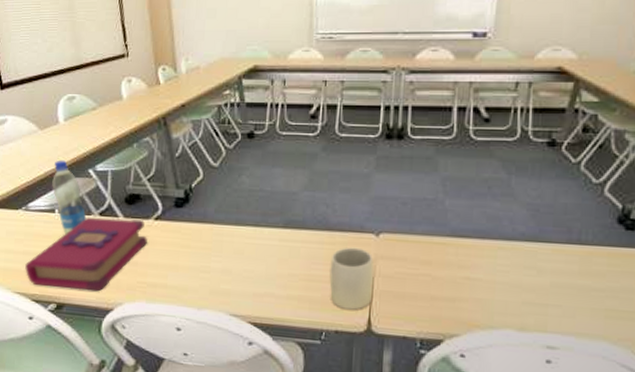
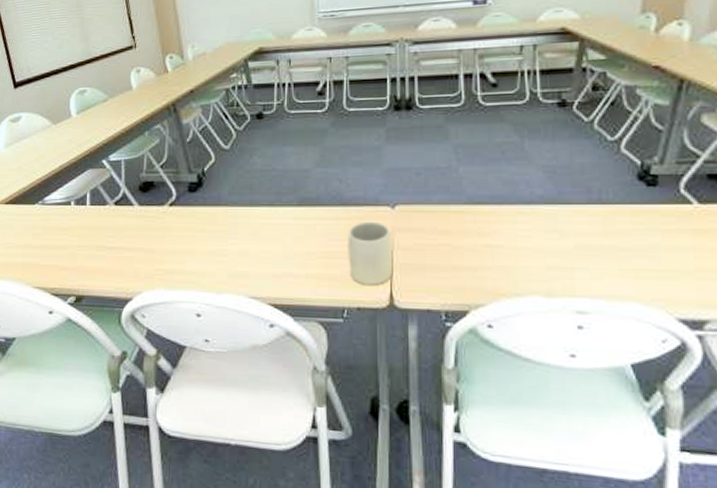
book: present [25,217,147,292] -> none [43,207,163,282]
bottle: present [52,160,87,235] -> none [67,152,102,227]

